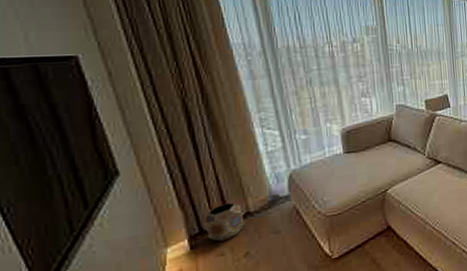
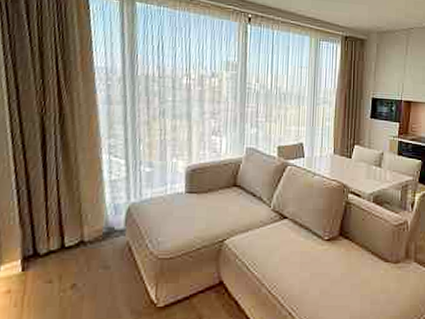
planter: present [203,202,245,241] -> none [38,228,77,267]

